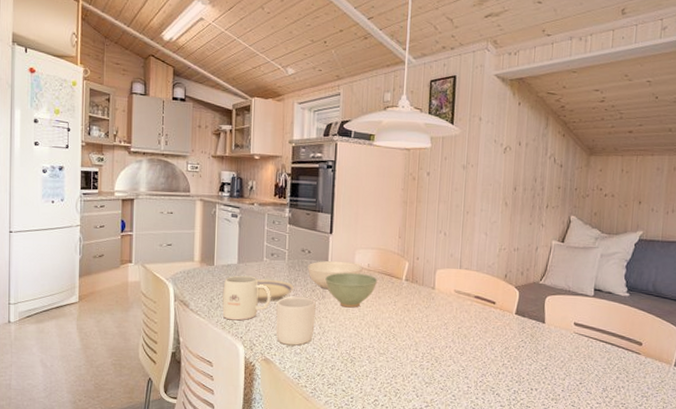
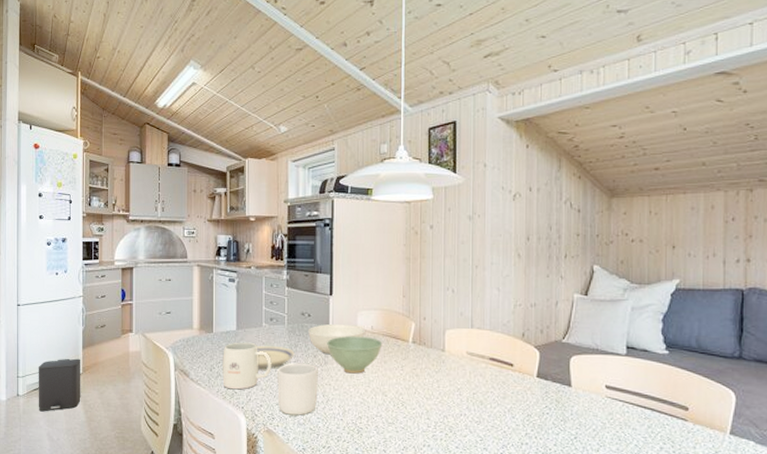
pedal bin: none [31,286,77,339] -> present [38,358,81,412]

